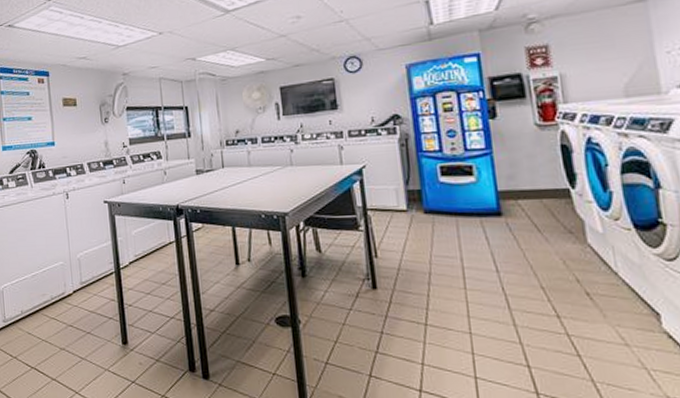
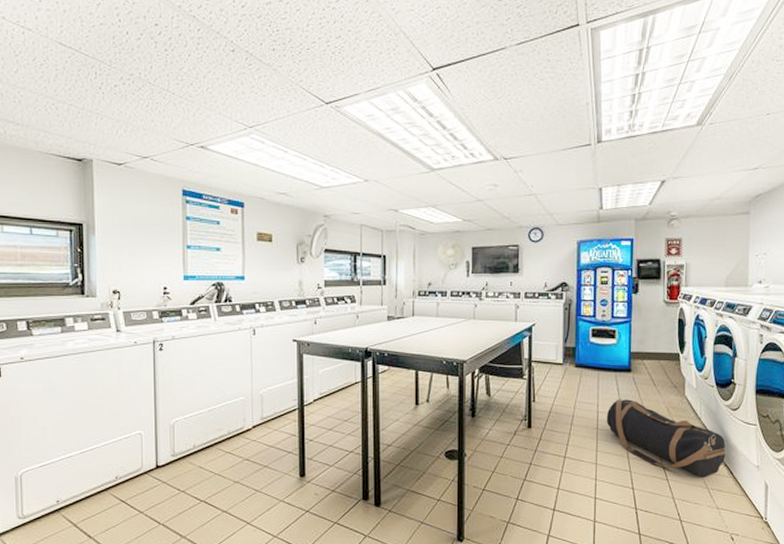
duffel bag: none [475,249,669,354] -> present [606,398,726,478]

